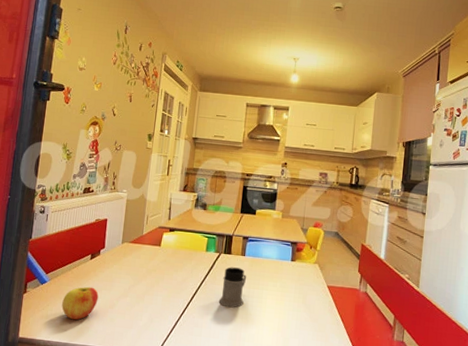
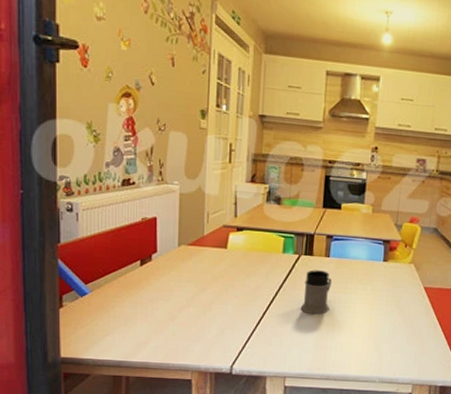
apple: present [61,286,99,320] -> none [110,297,155,336]

